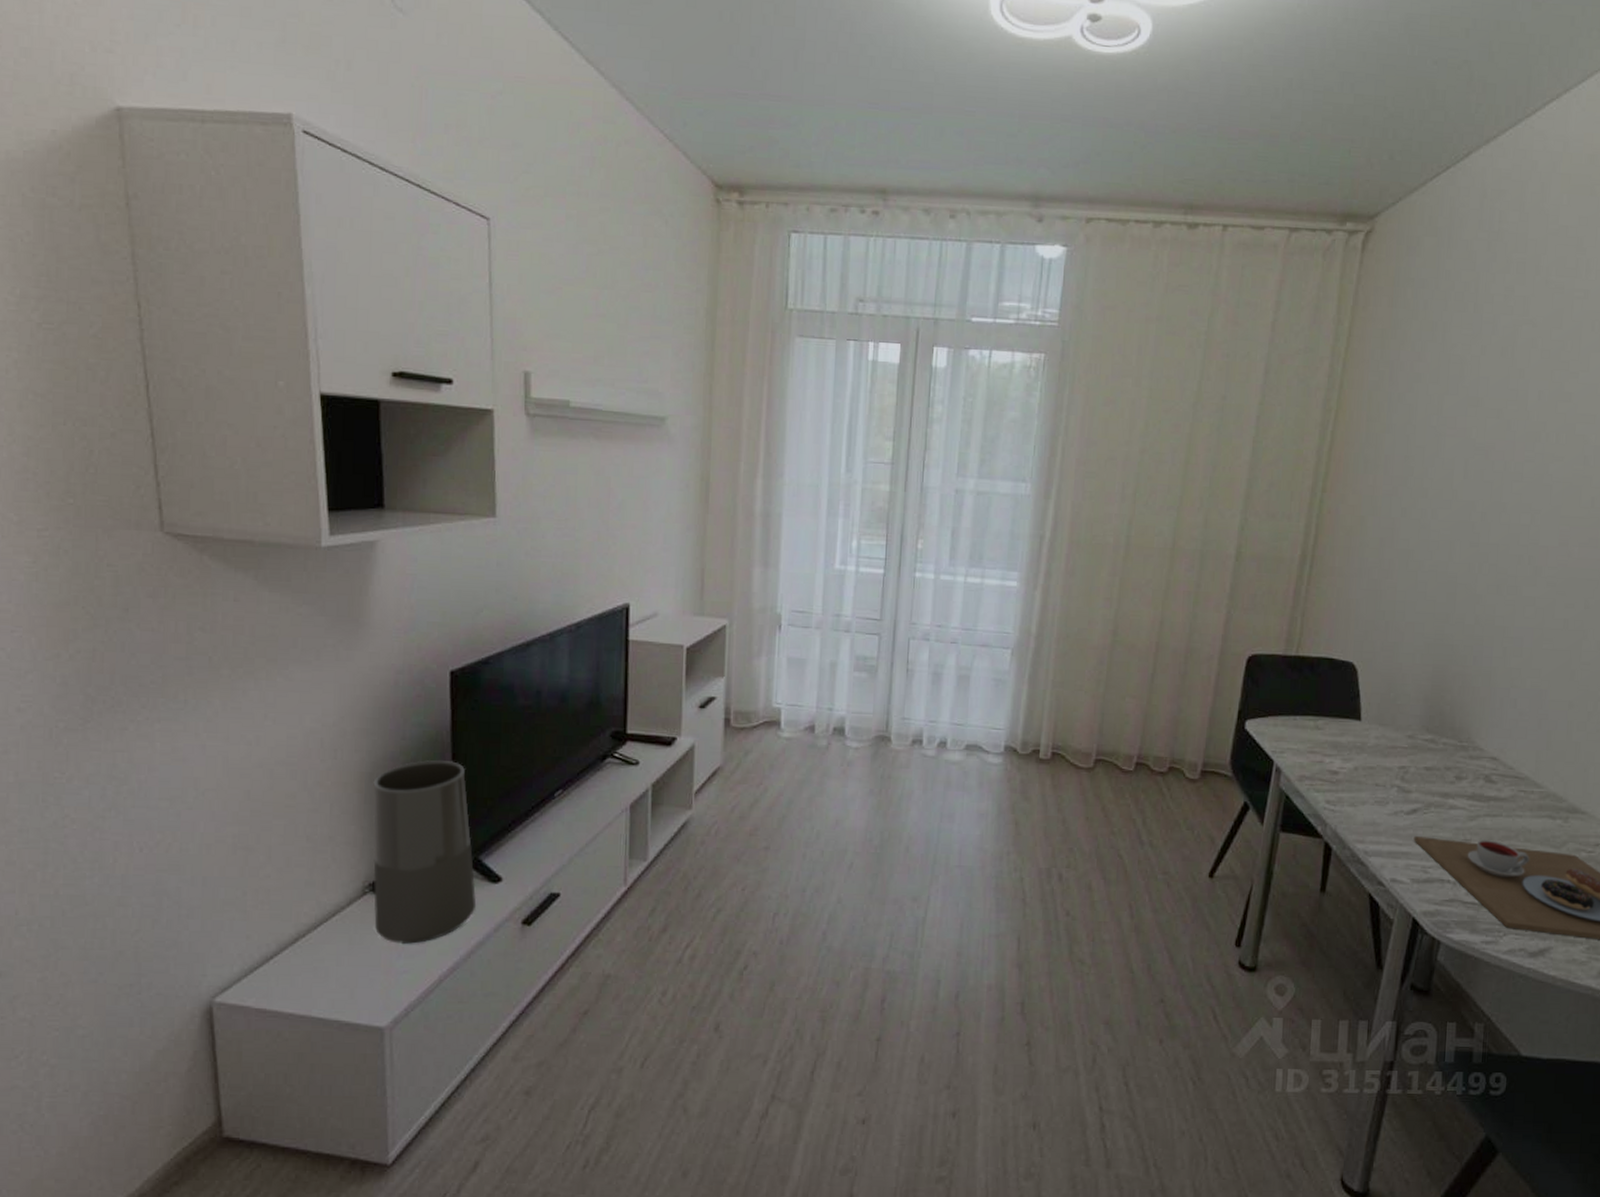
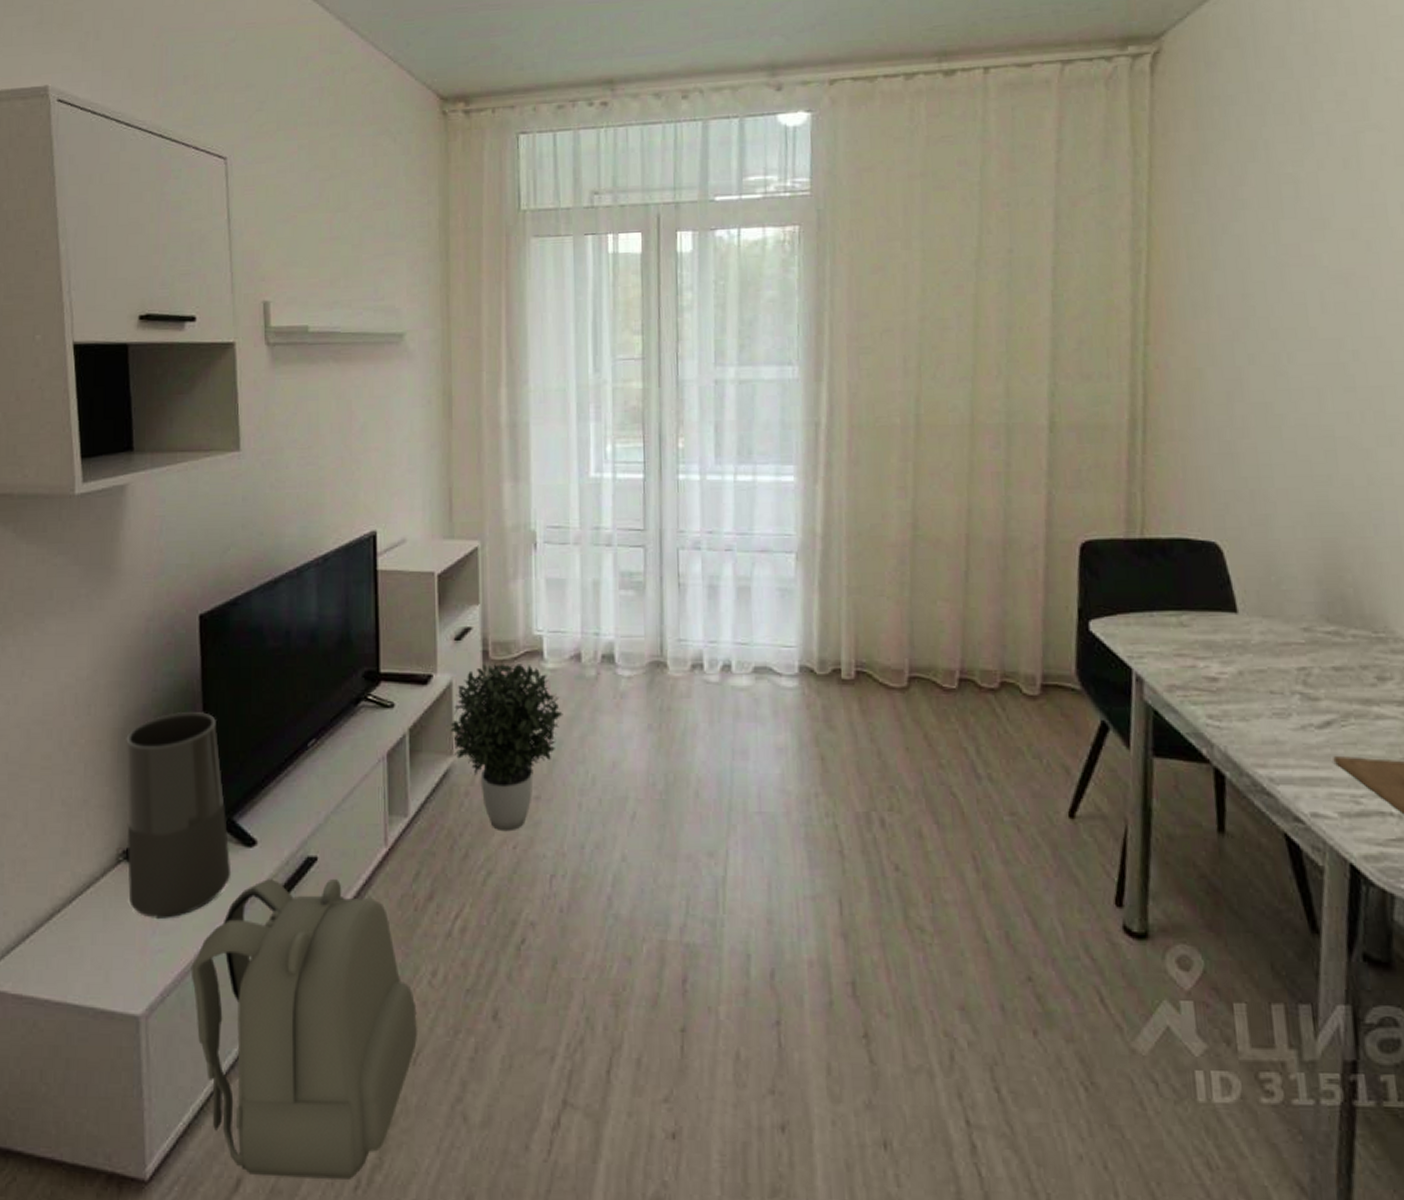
backpack: none [435,911,647,1160] -> present [190,879,418,1180]
potted plant: none [690,730,795,876] -> present [450,664,563,832]

